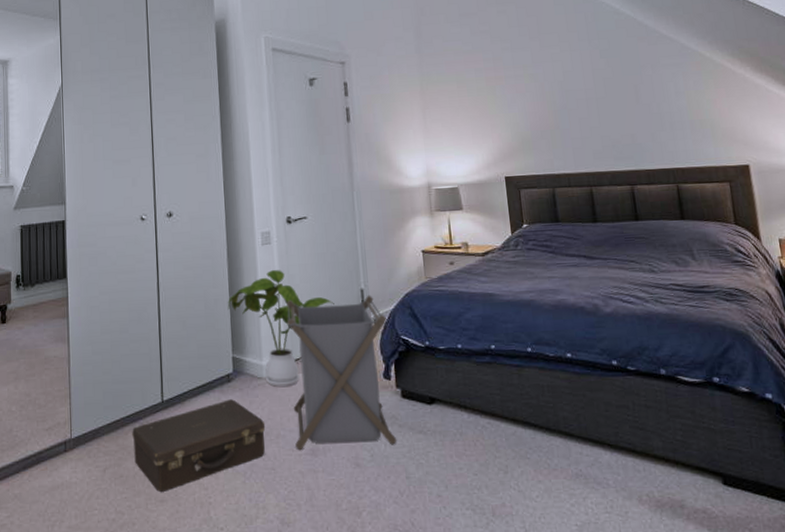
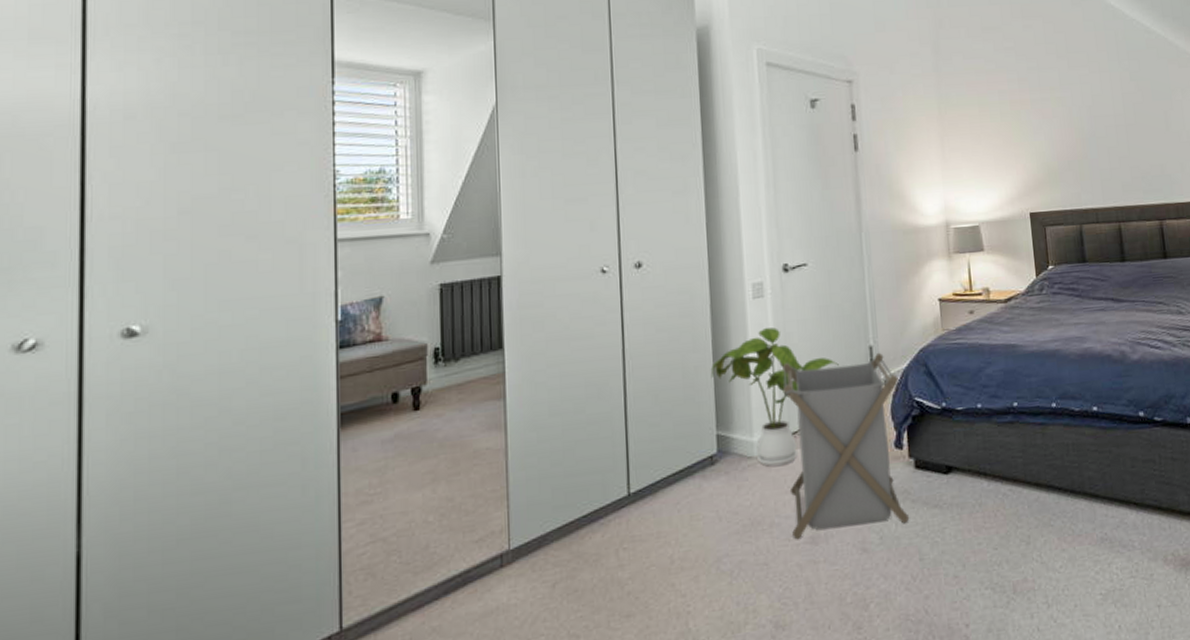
suitcase: present [132,399,266,492] -> none [590,485,757,605]

